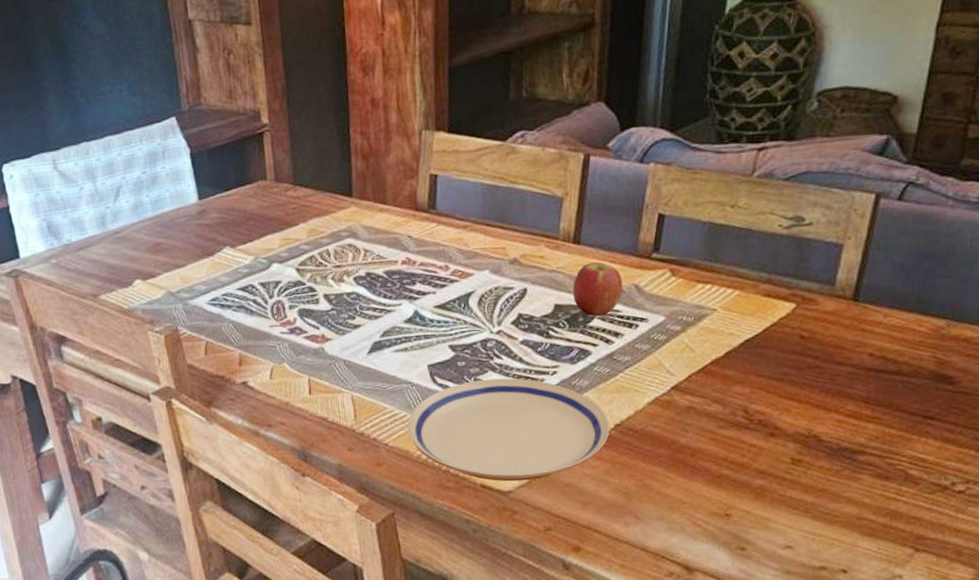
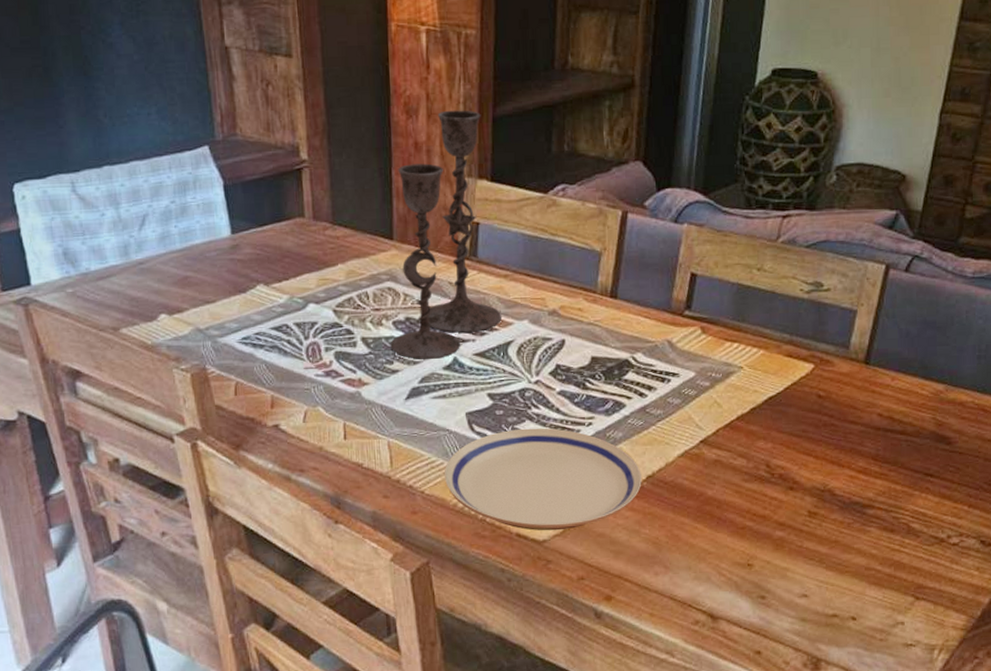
candlestick: none [351,63,462,314] -> present [390,110,501,359]
fruit: present [573,262,623,316] -> none [609,317,657,369]

